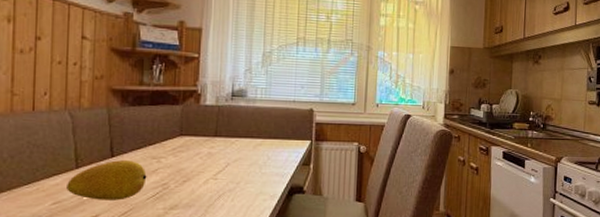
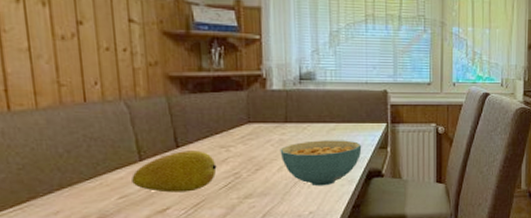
cereal bowl: none [207,155,286,200] -> present [280,140,362,186]

